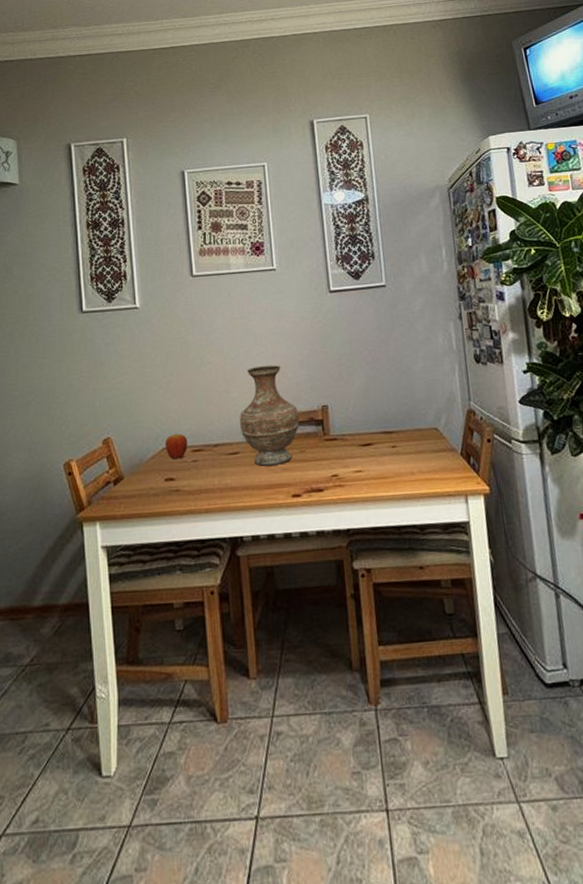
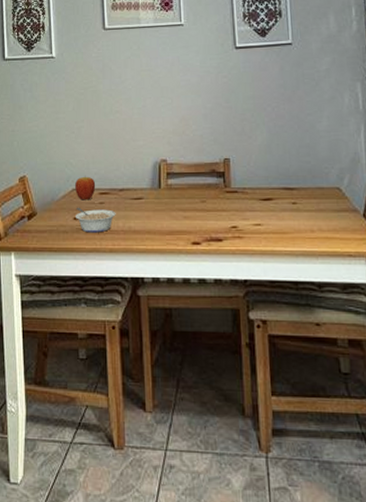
legume: none [167,467,211,494] -> present [76,207,116,233]
vase: present [240,364,299,466] -> none [145,116,201,213]

